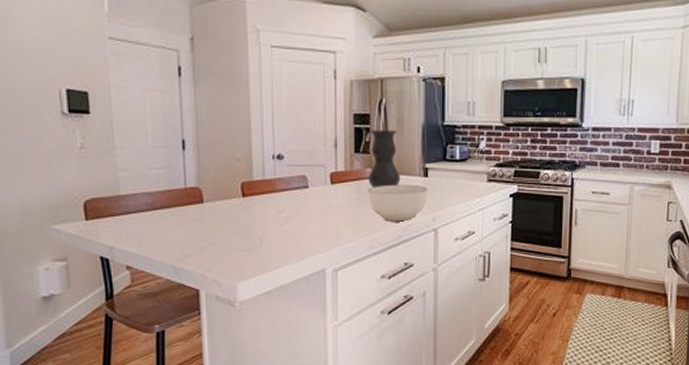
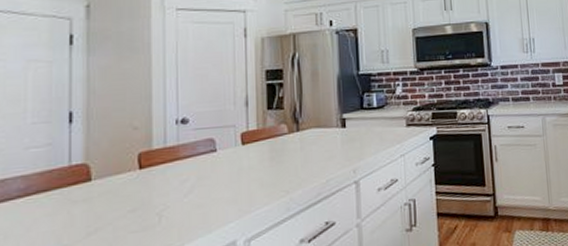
vase: present [368,130,401,188] -> none [282,83,318,145]
bowl: present [368,184,428,222] -> none [283,136,347,179]

